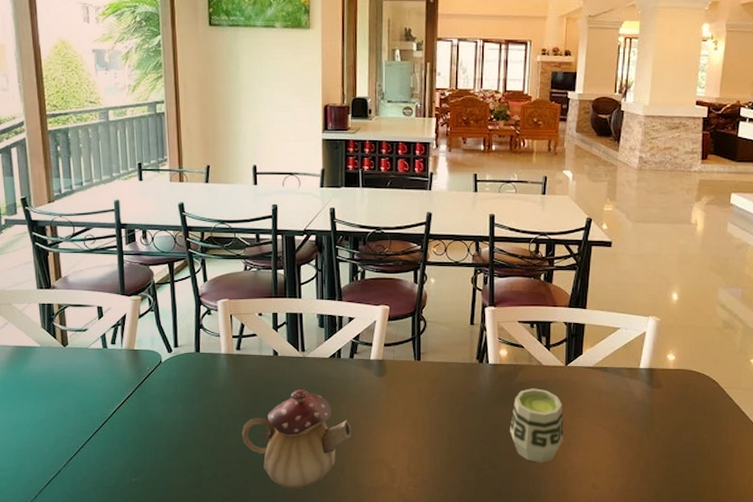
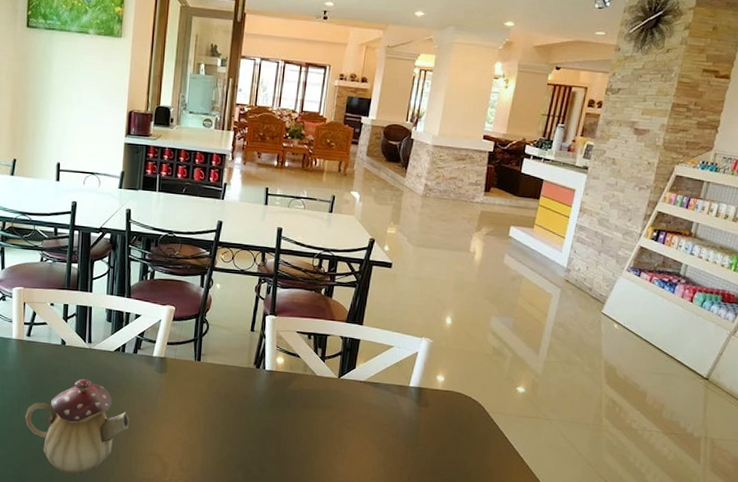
cup: present [509,388,564,463] -> none [279,396,333,469]

